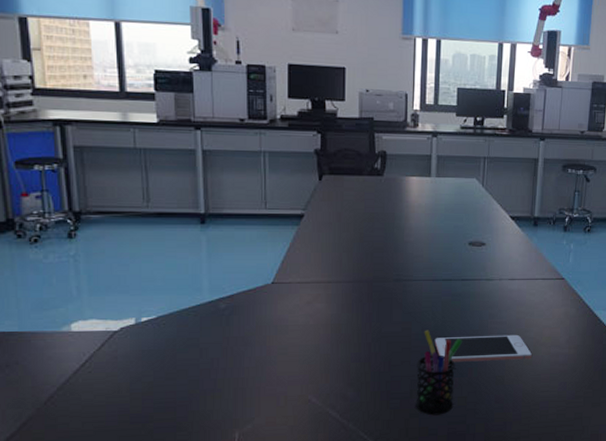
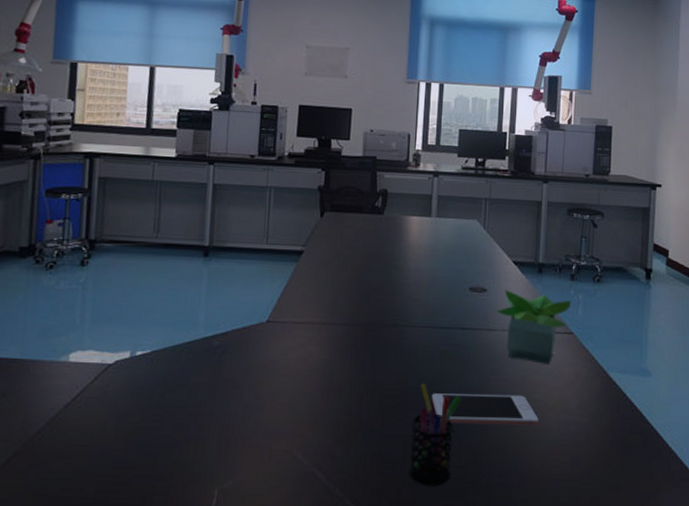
potted plant: none [494,243,564,308] -> present [496,290,572,366]

